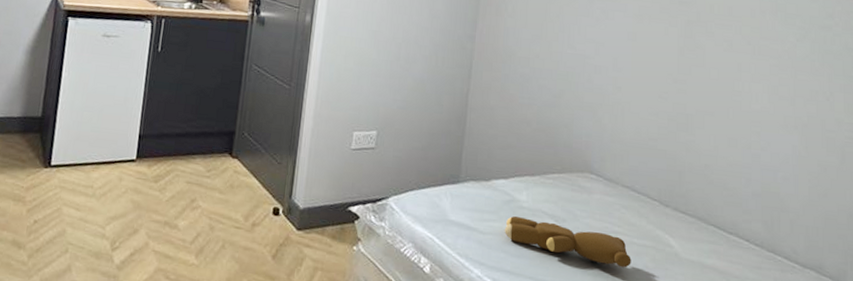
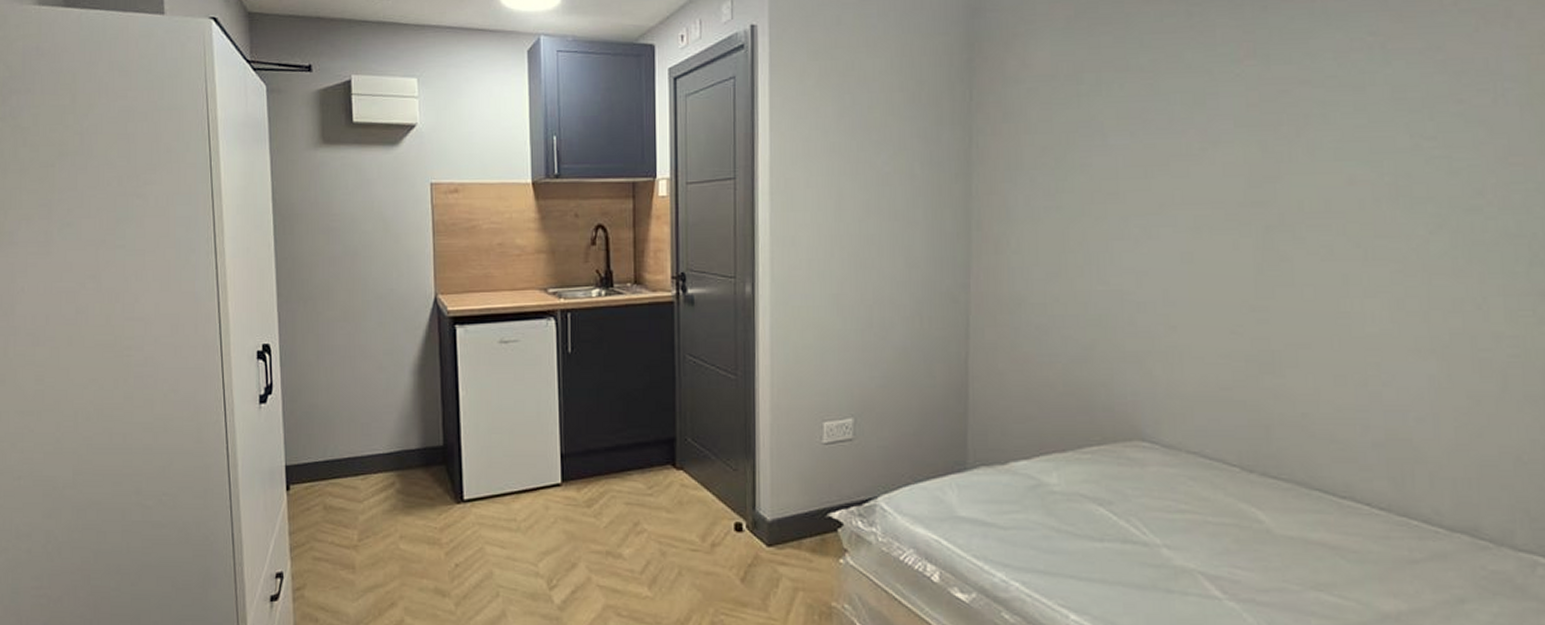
teddy bear: present [505,216,631,268] -> none [1032,504,1206,554]

